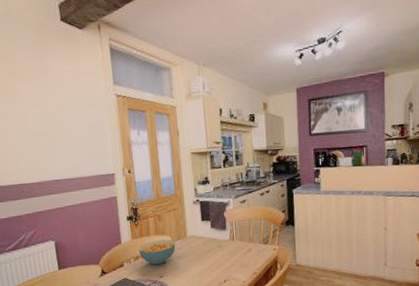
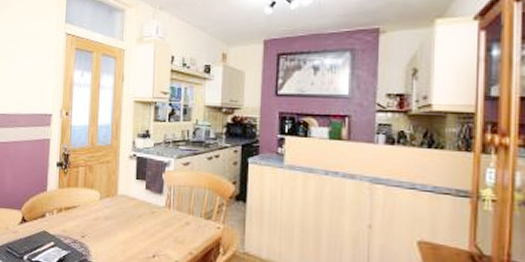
cereal bowl: present [139,239,176,265] -> none [64,193,104,222]

